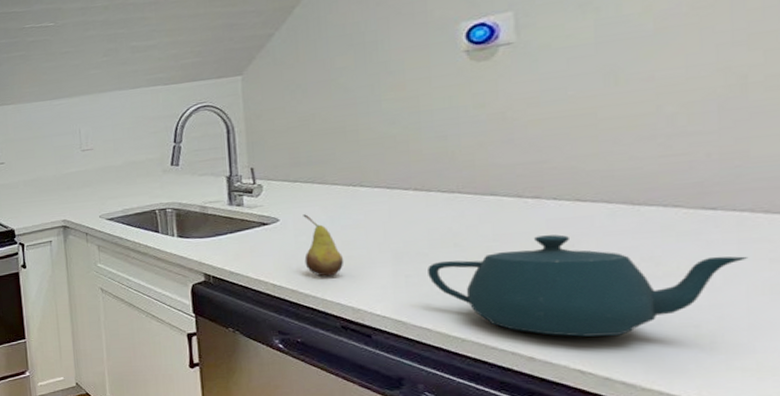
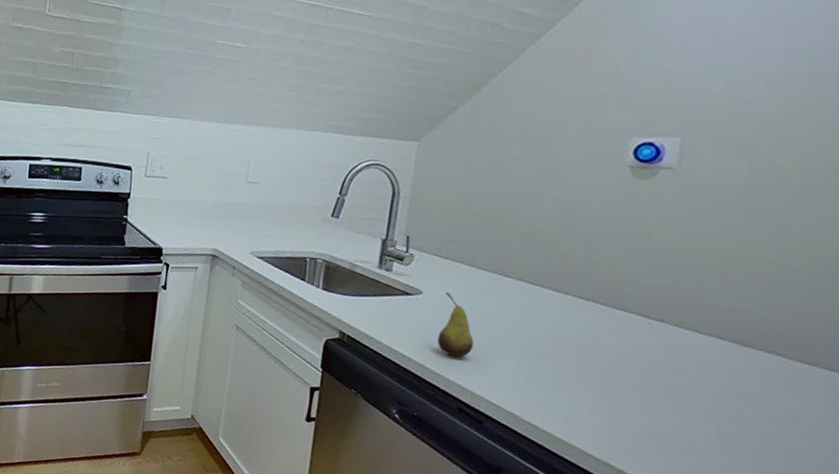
teapot: present [428,234,749,337] -> none [547,357,829,465]

